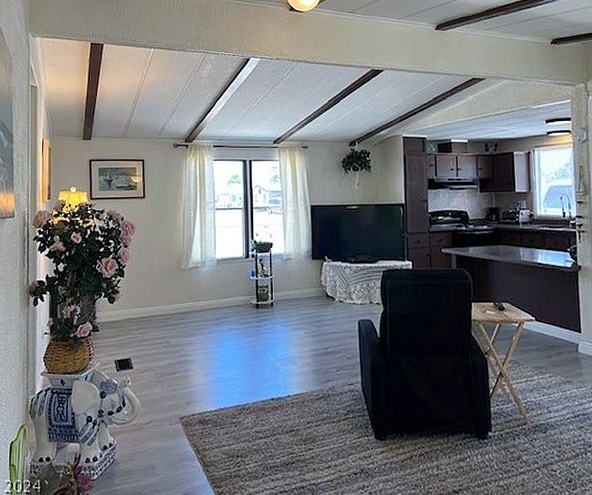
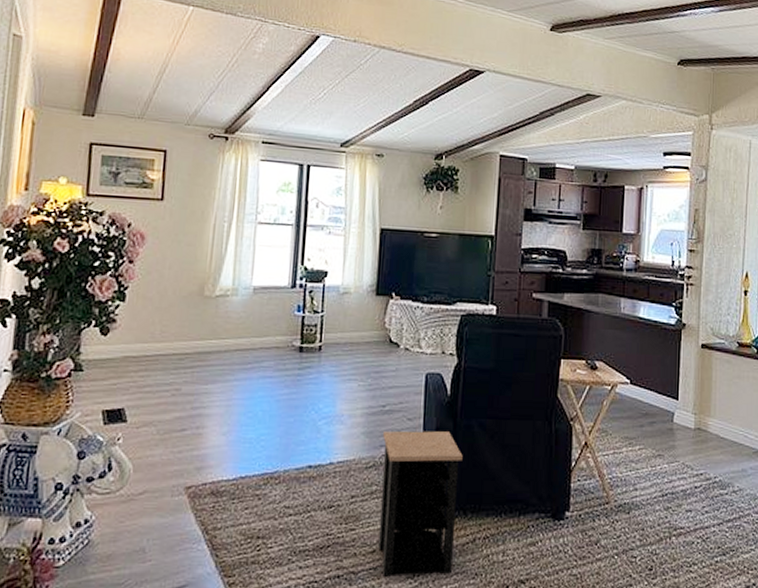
side table: none [328,367,395,488] -> present [378,430,463,577]

